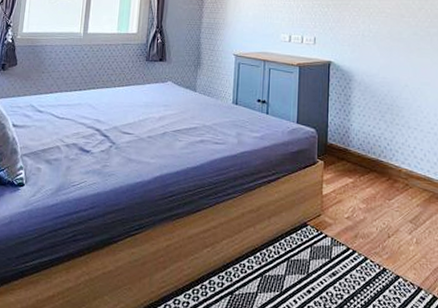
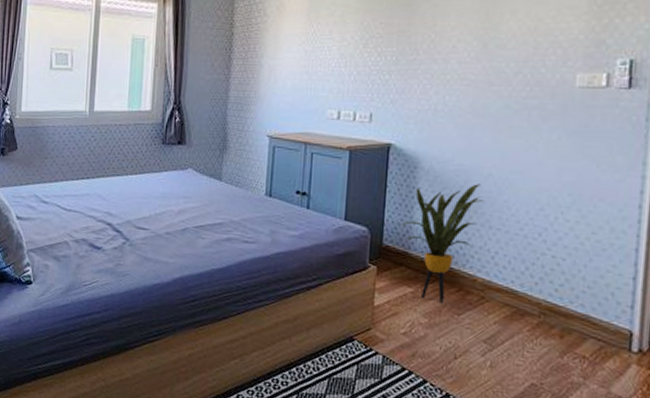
house plant: none [341,93,403,192] -> present [400,184,484,304]

